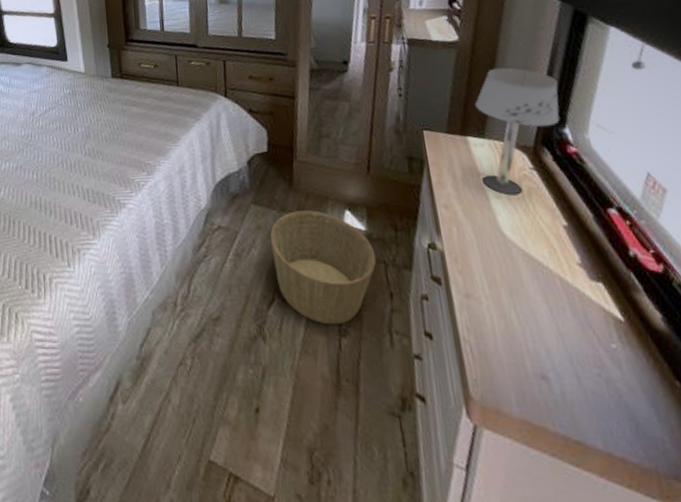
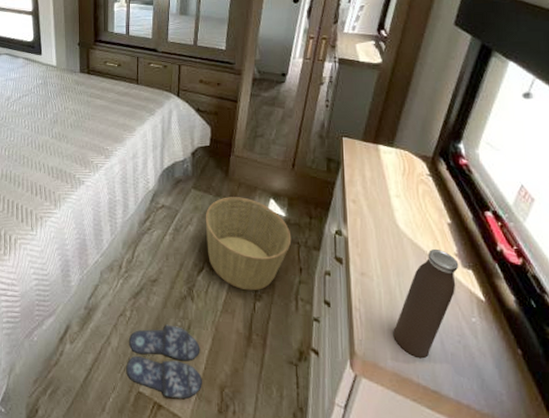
slippers: none [192,373,286,467] -> present [126,324,202,399]
table lamp: present [475,67,560,196] -> none [387,89,459,196]
water bottle: none [514,258,586,400] -> present [393,248,459,359]

